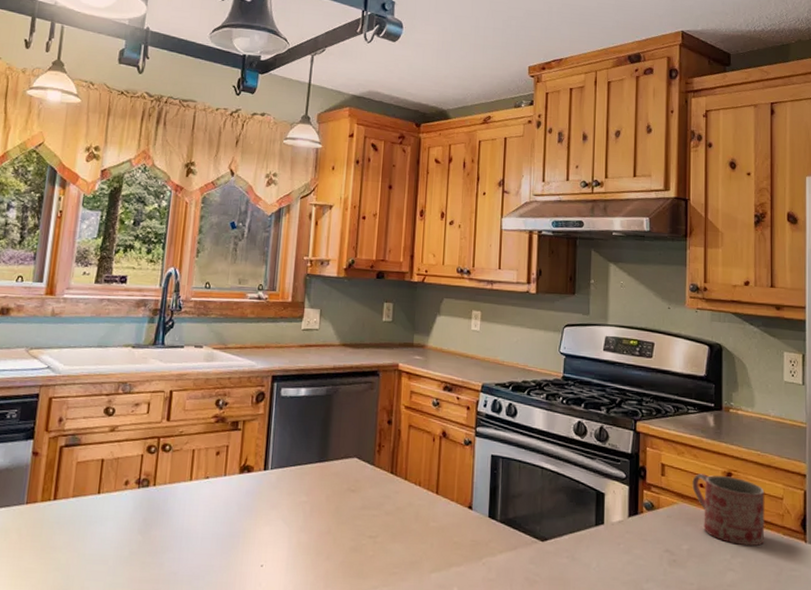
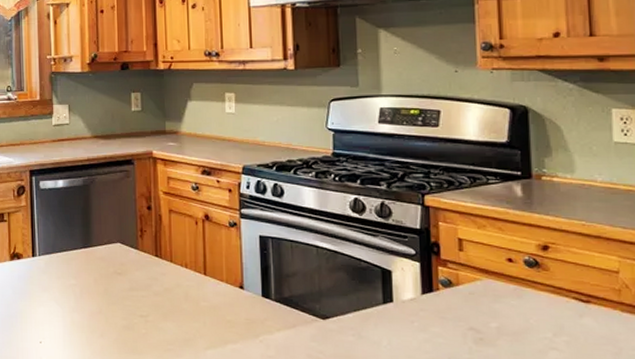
mug: present [692,473,765,547] -> none [498,247,597,324]

